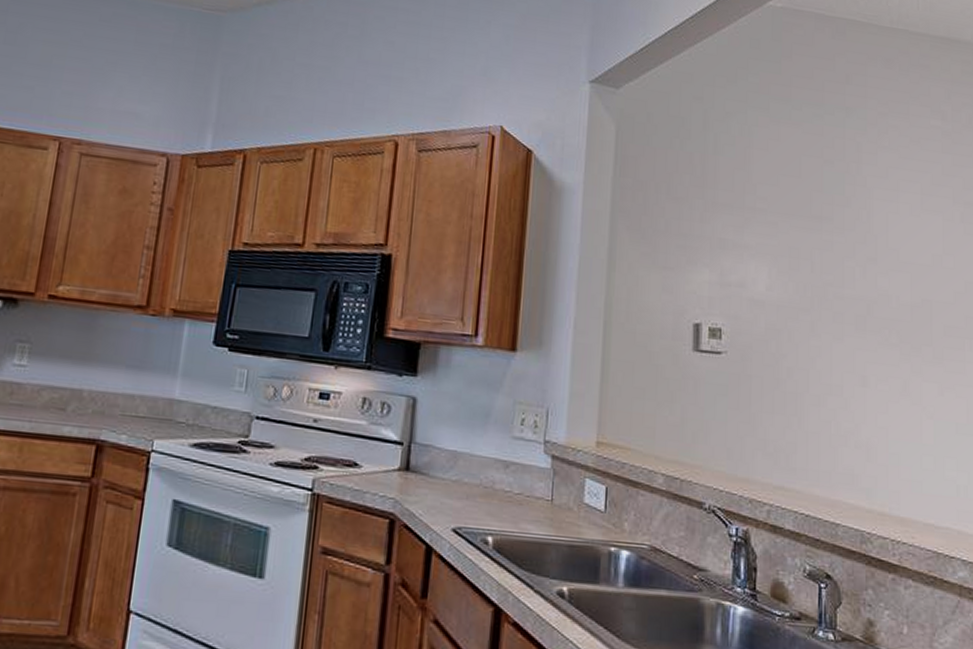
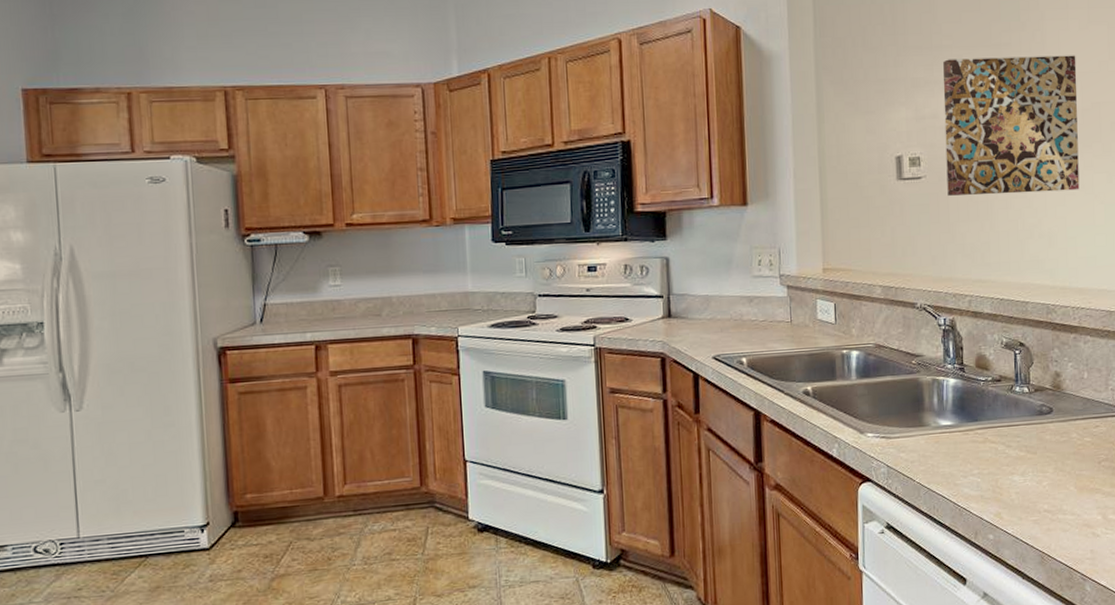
wall art: none [750,224,906,398] -> present [943,55,1080,196]

